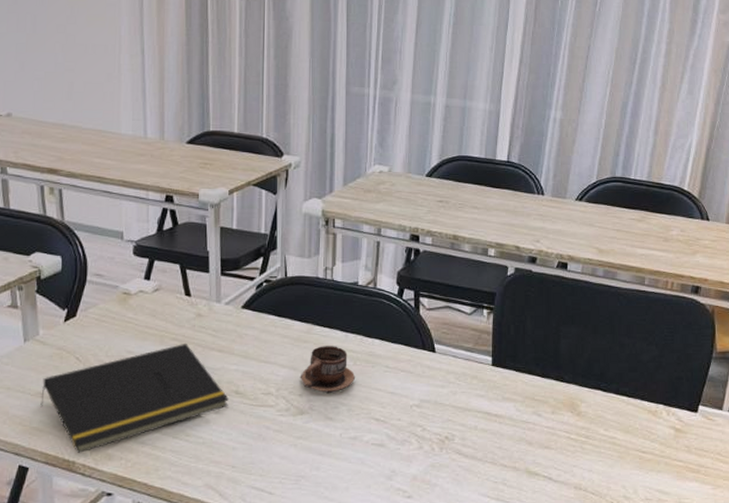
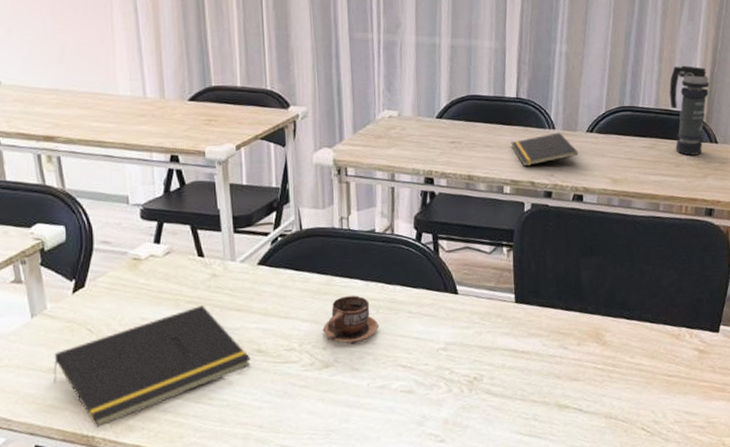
notepad: none [498,198,566,231] -> present [511,132,579,167]
smoke grenade: none [663,139,705,231] -> present [669,65,710,156]

